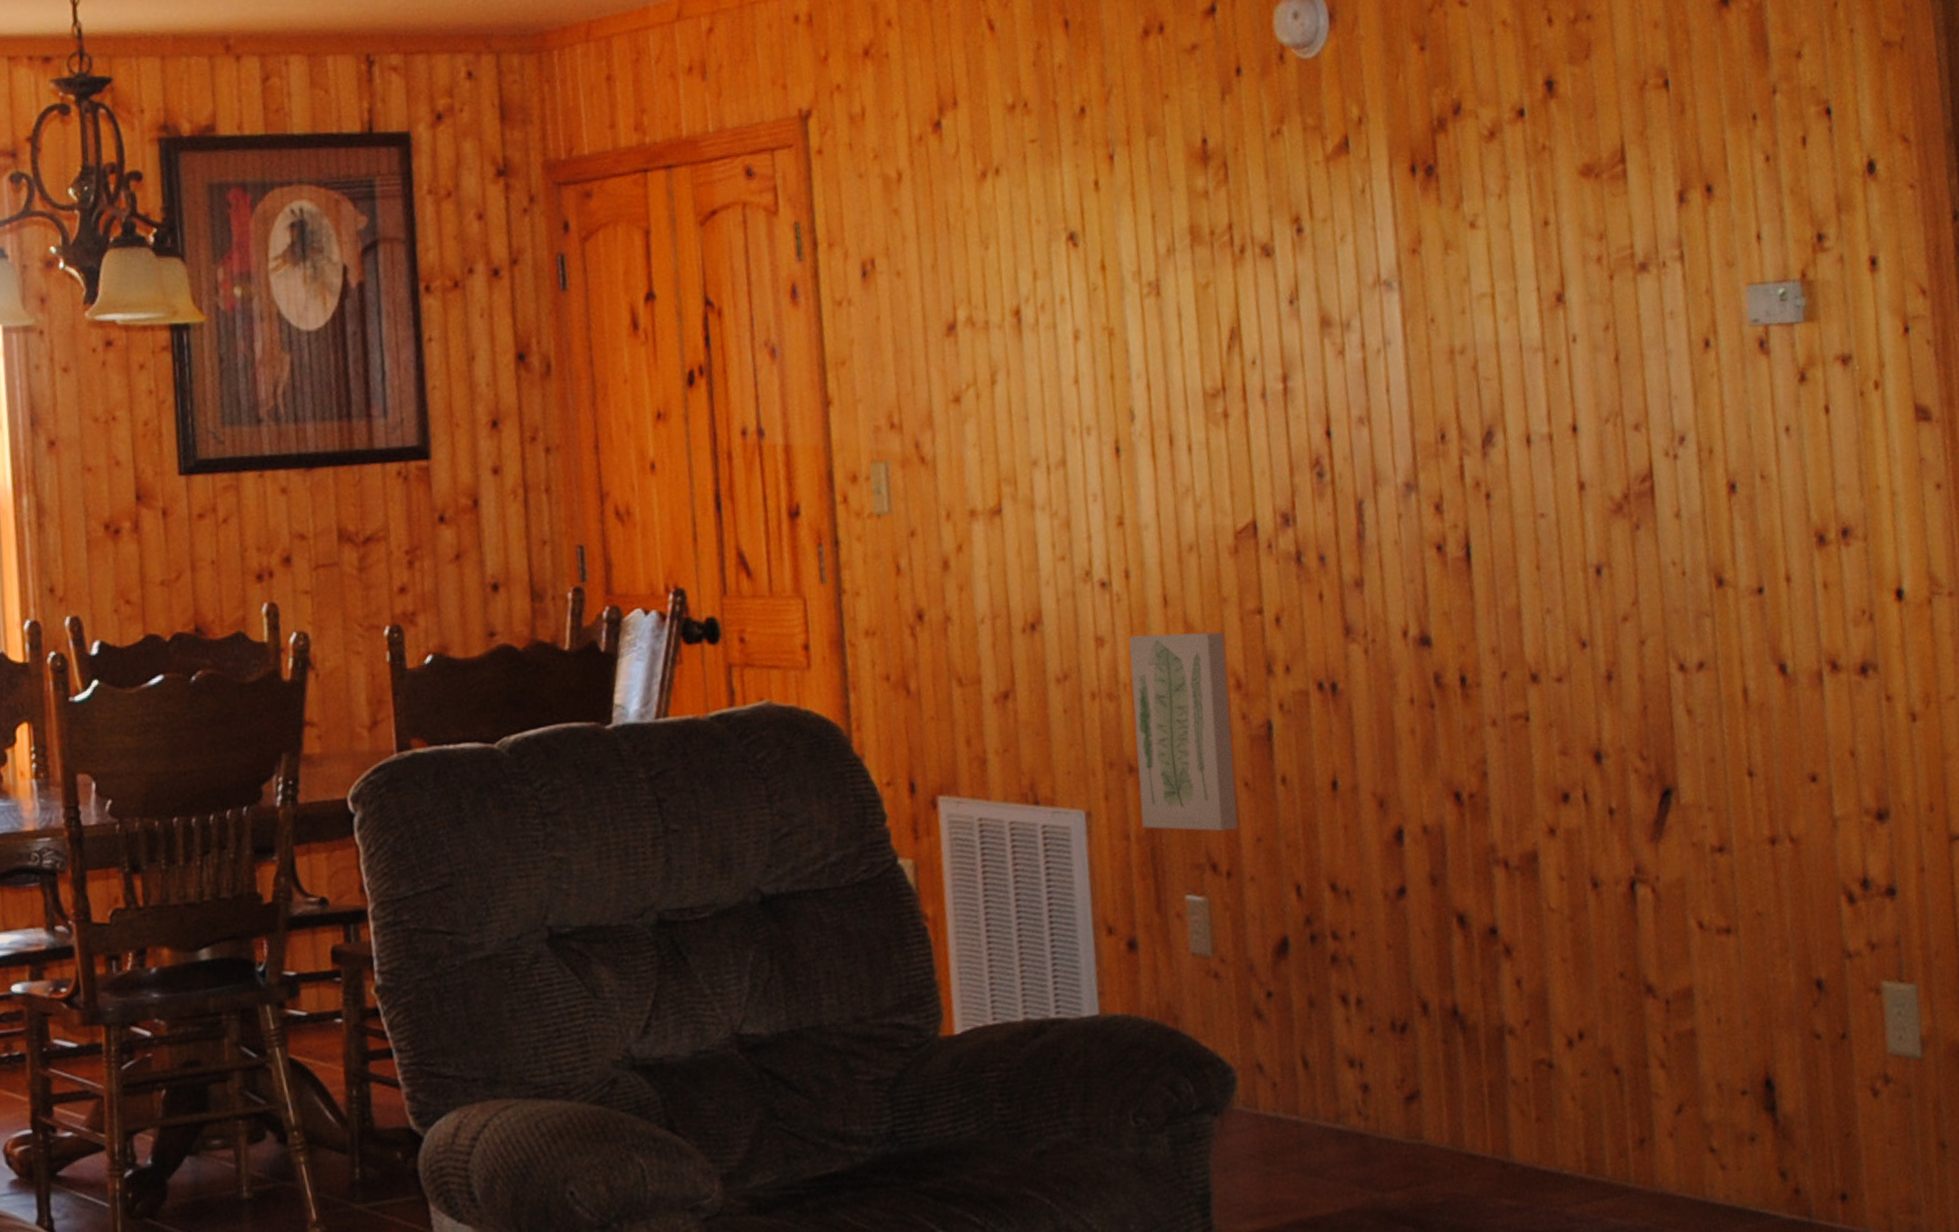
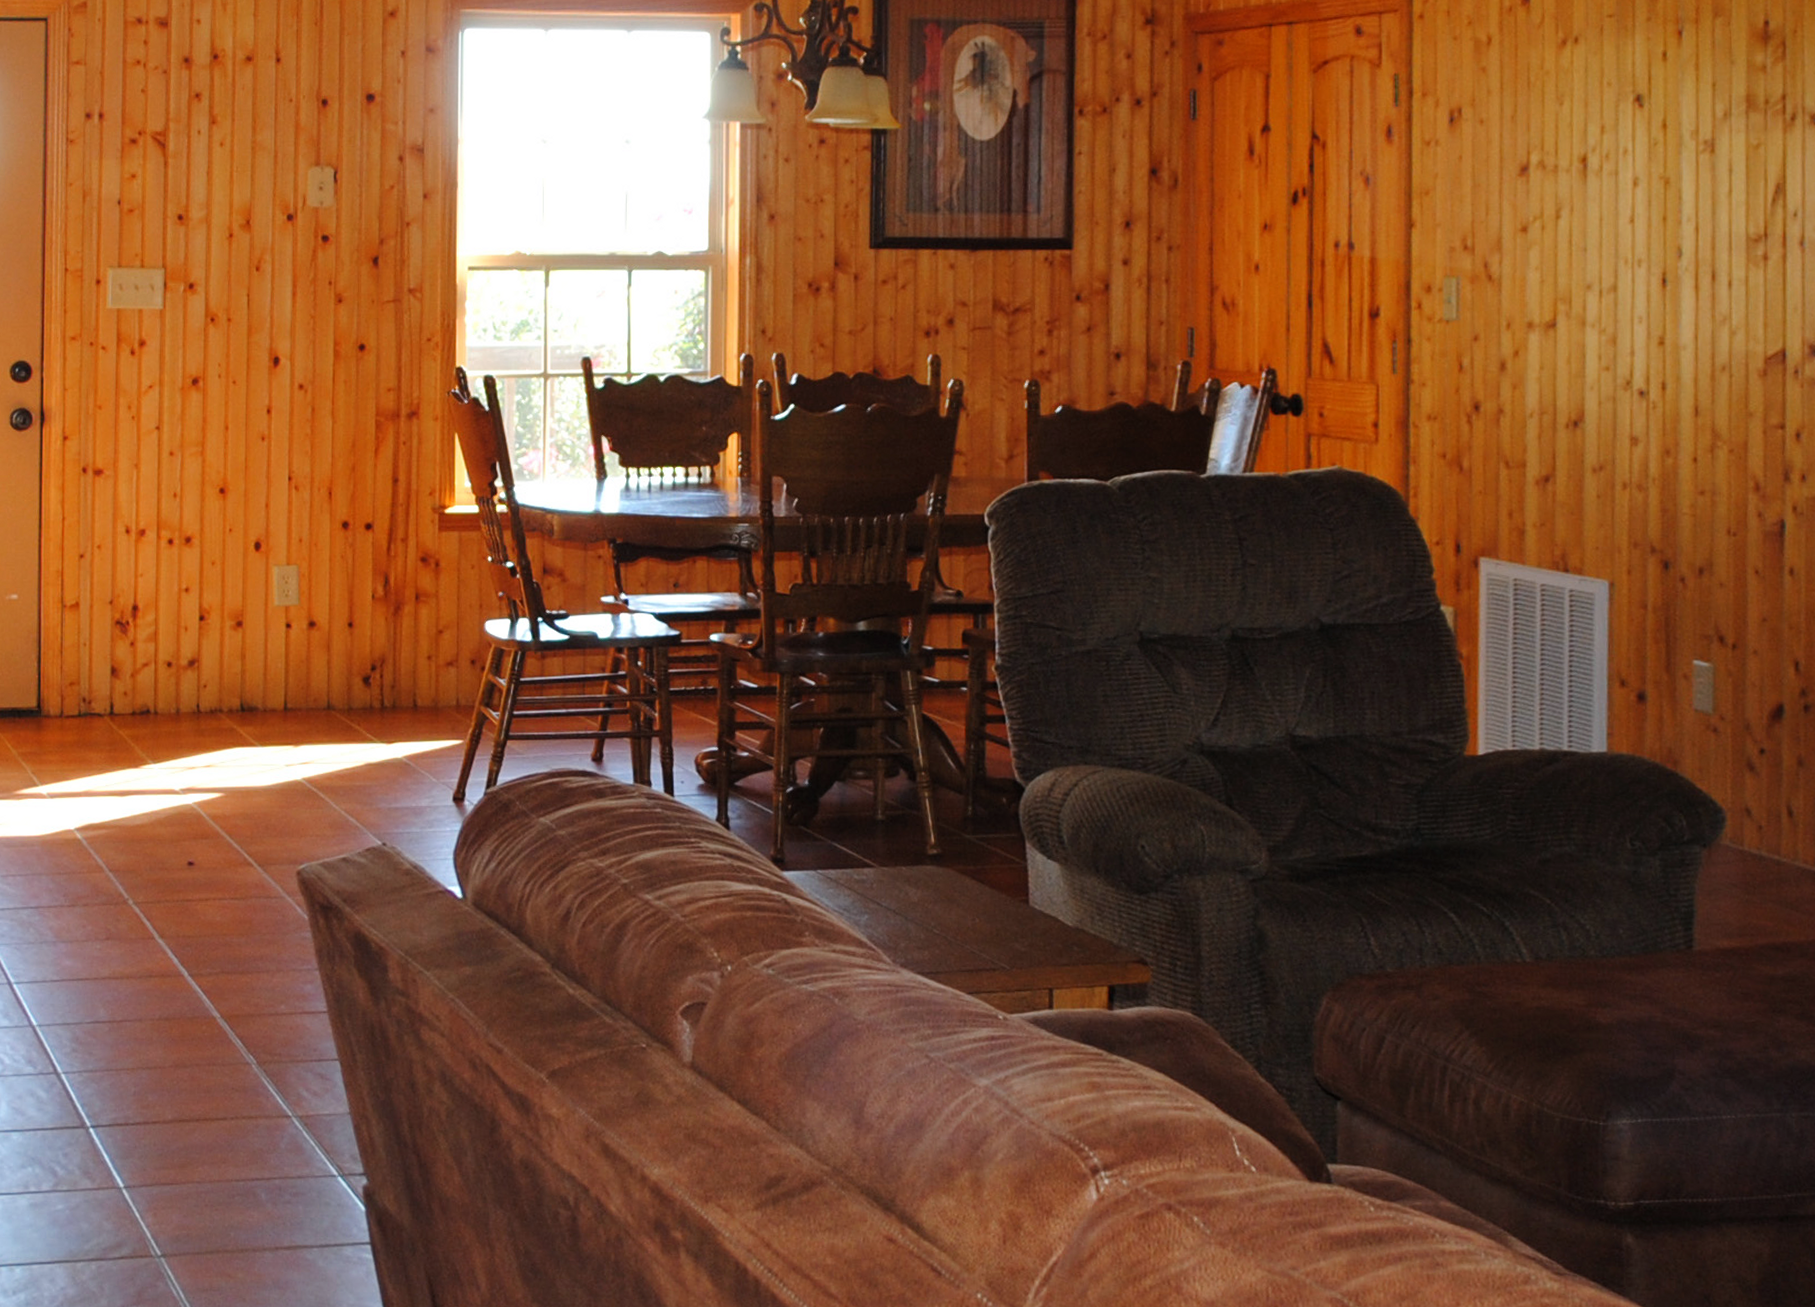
wall art: present [1129,632,1238,831] -> none [1659,438,1748,609]

